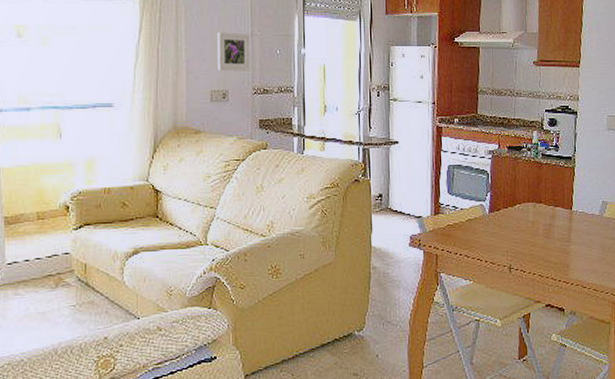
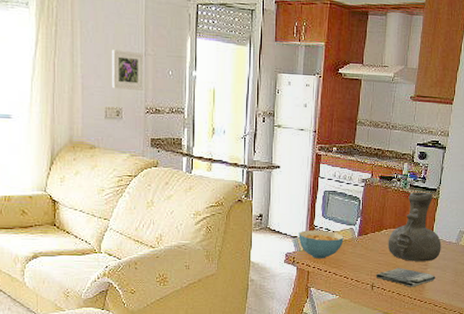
cereal bowl: none [423,209,474,240] -> present [298,230,344,259]
dish towel: none [513,245,581,268] -> present [376,267,436,287]
vase: none [523,160,584,238] -> present [388,191,441,261]

